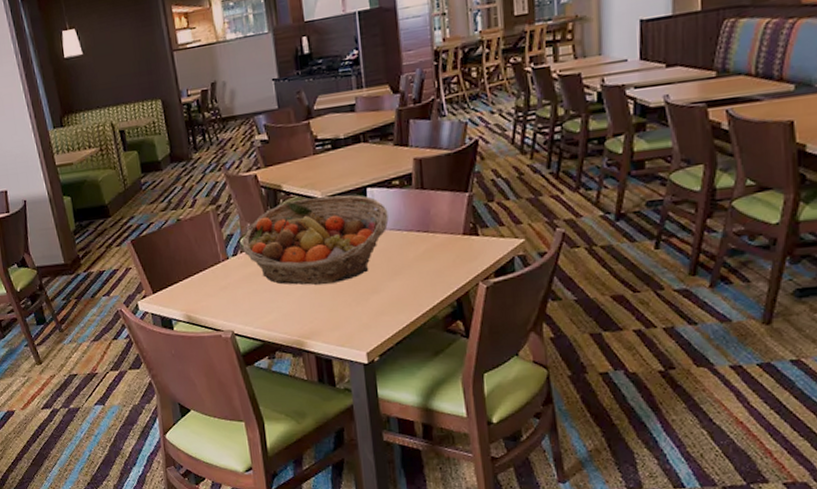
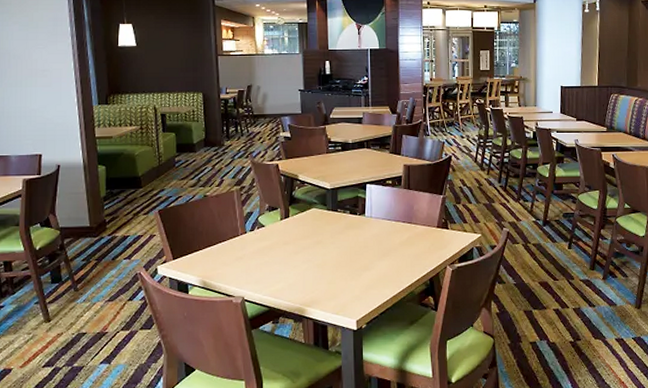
fruit basket: present [242,195,389,285] -> none [260,188,382,260]

